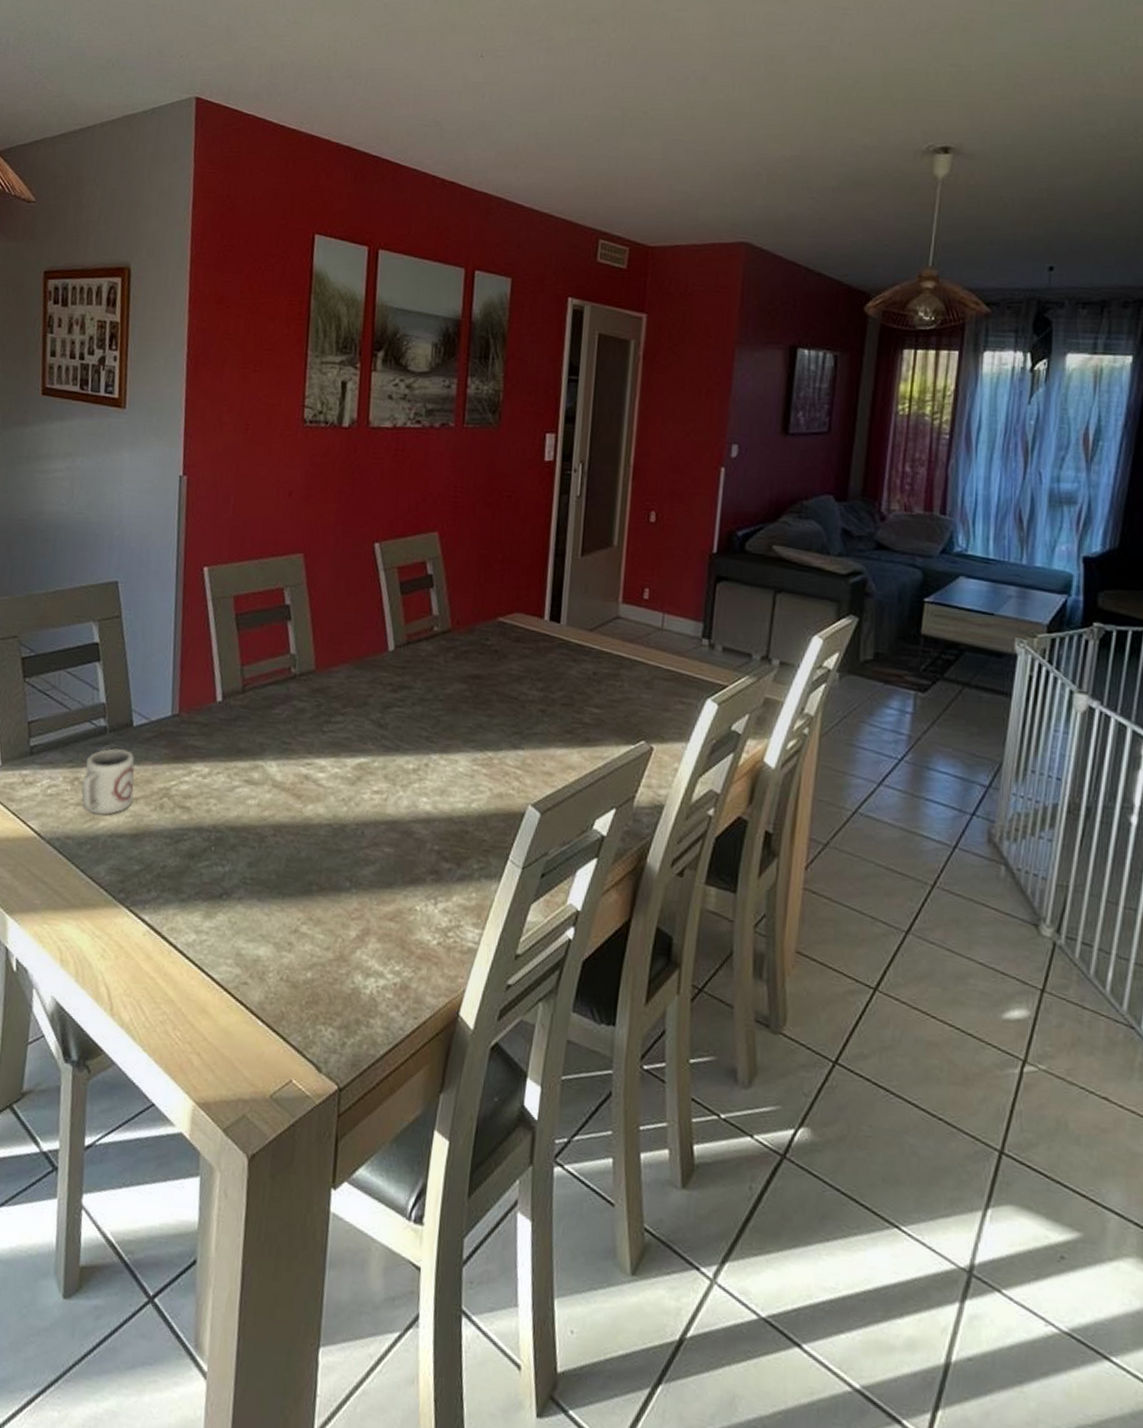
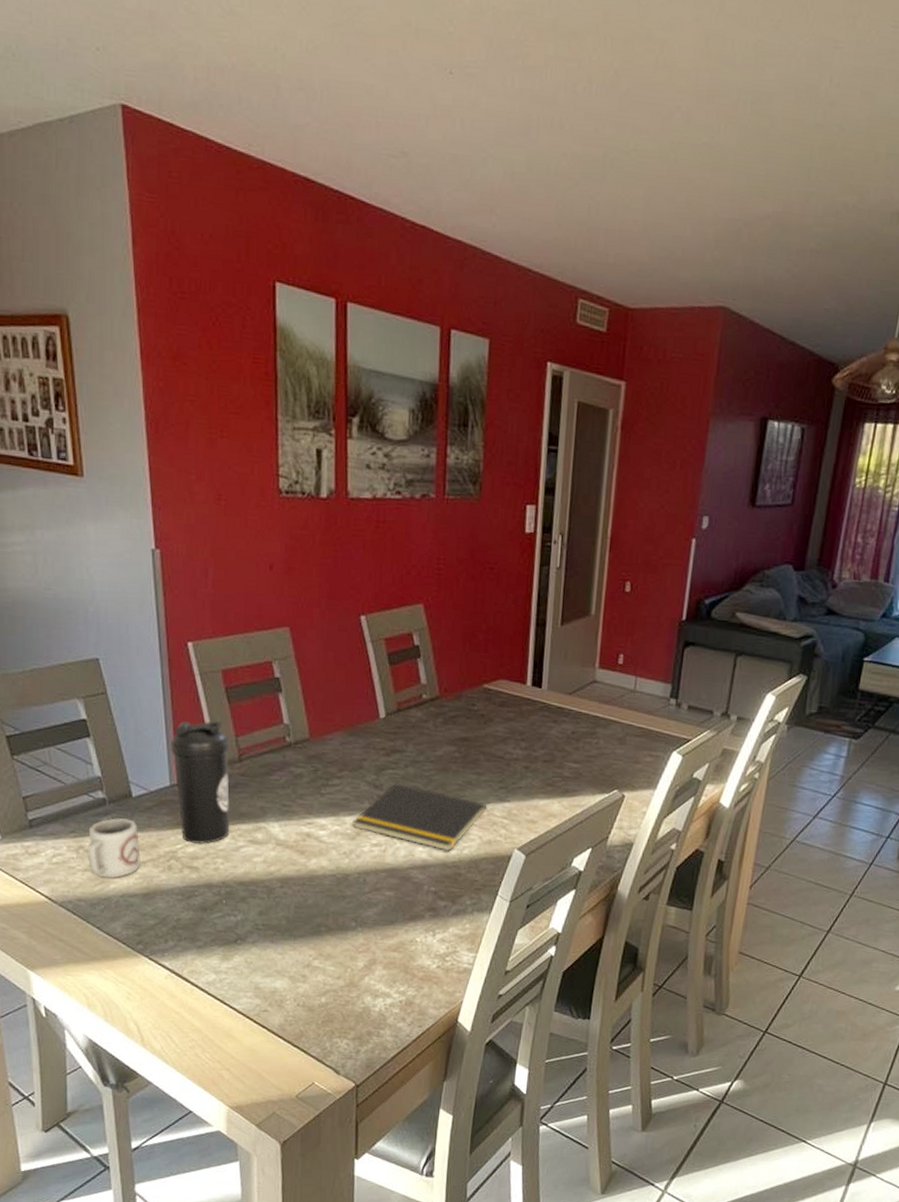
water bottle: none [176,648,235,782] -> present [170,721,230,845]
notepad: none [354,723,499,804] -> present [352,783,487,851]

